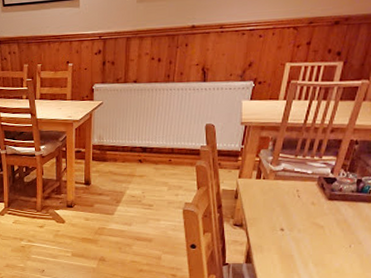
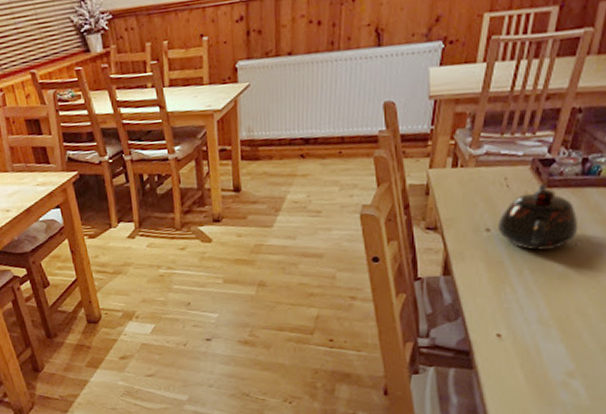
teapot: none [290,197,353,248] -> present [498,184,579,251]

